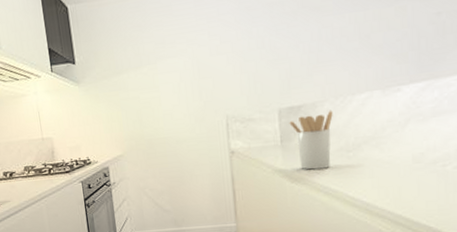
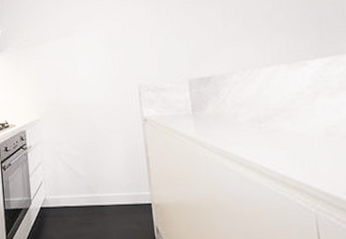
utensil holder: present [289,110,333,170] -> none [199,82,243,140]

